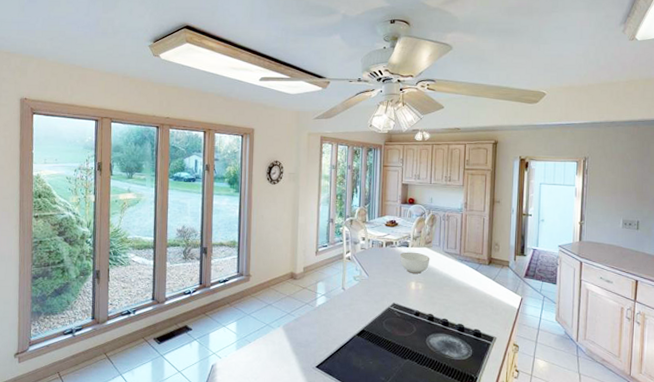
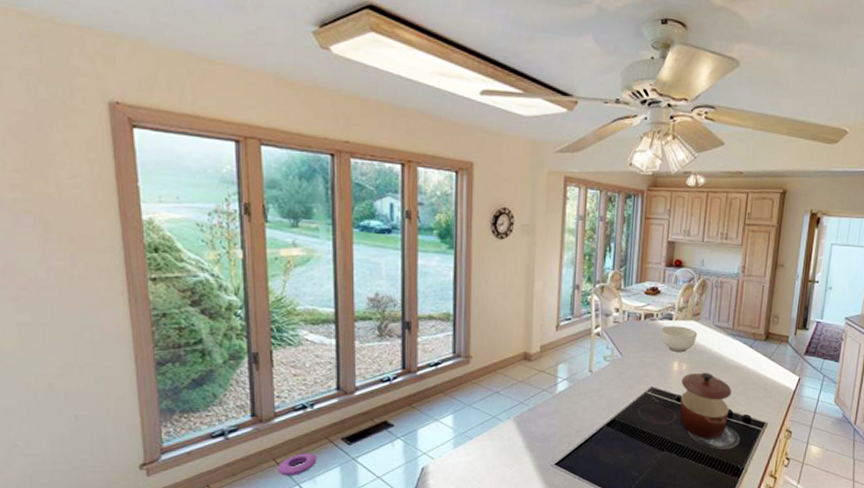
dog toy: none [107,349,136,367] -> present [277,453,317,476]
saucepan: none [418,291,462,350] -> present [680,372,732,439]

